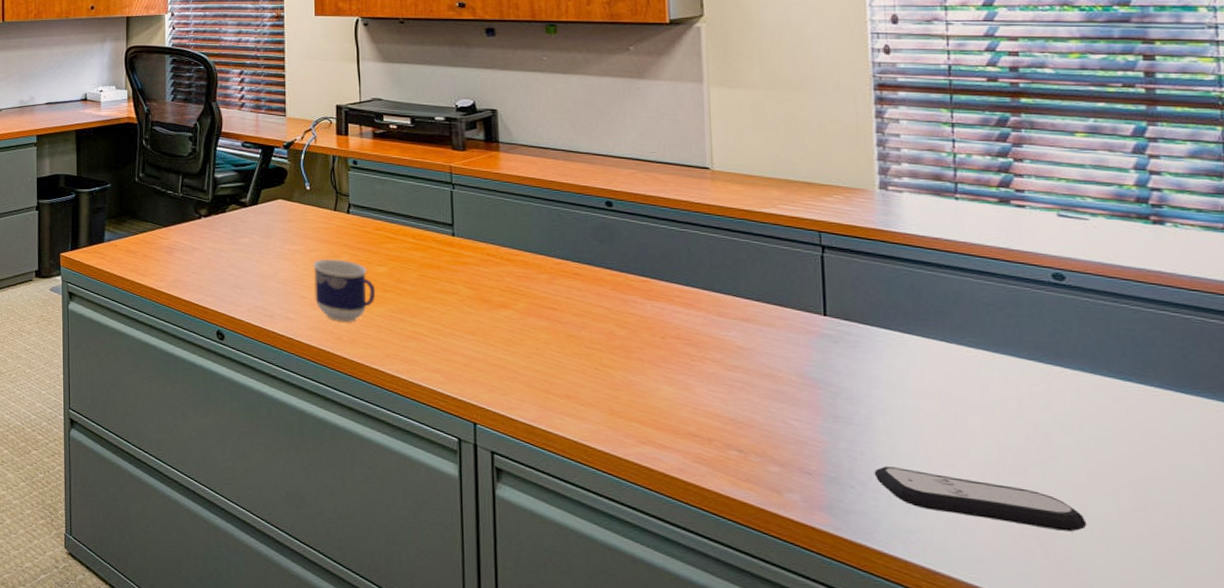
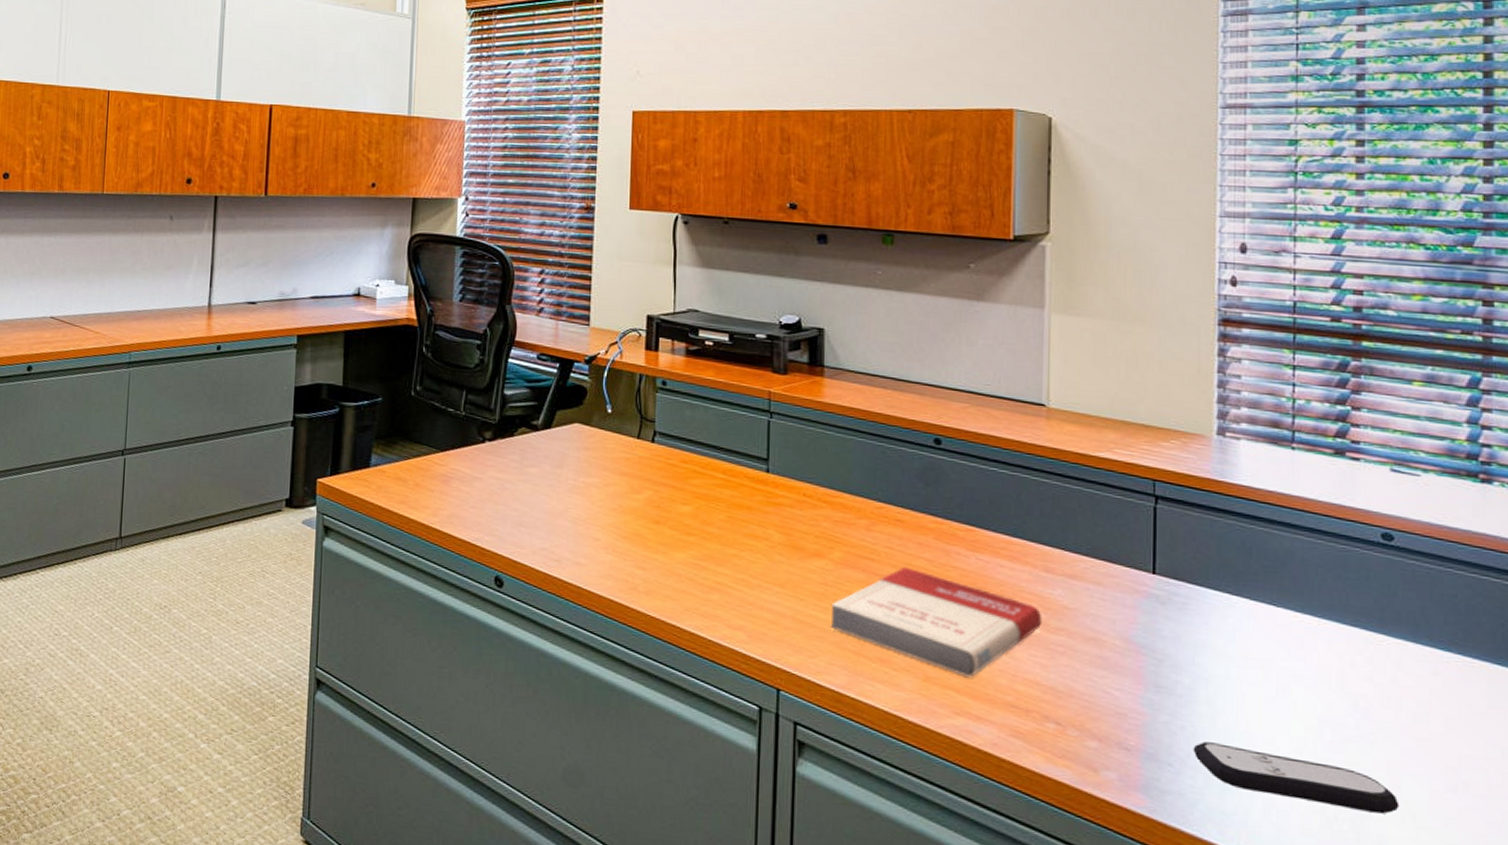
cup: present [313,259,376,322] -> none [609,494,678,569]
book: none [518,314,719,411] -> present [830,566,1043,678]

